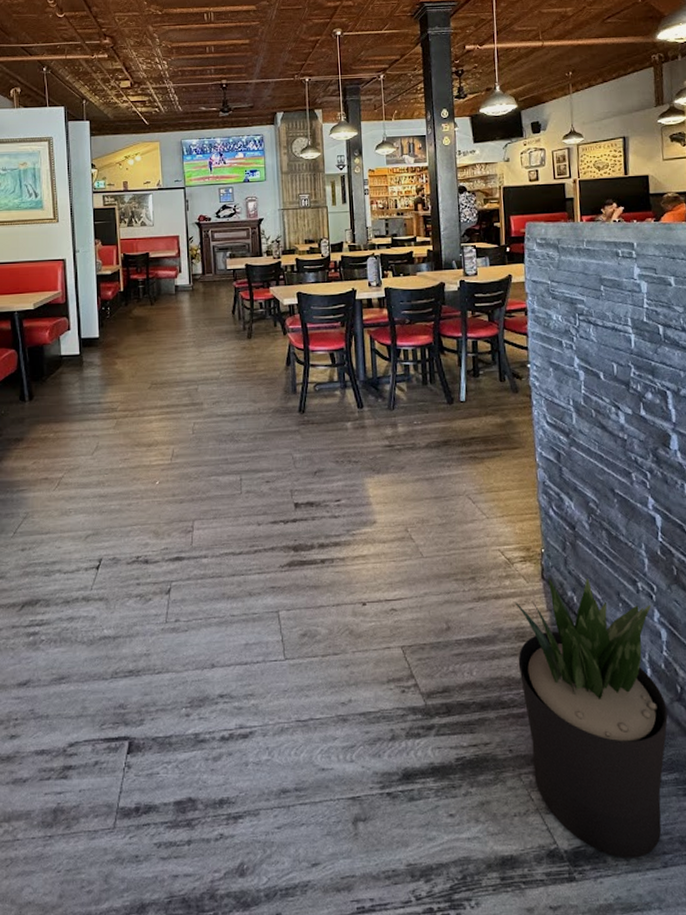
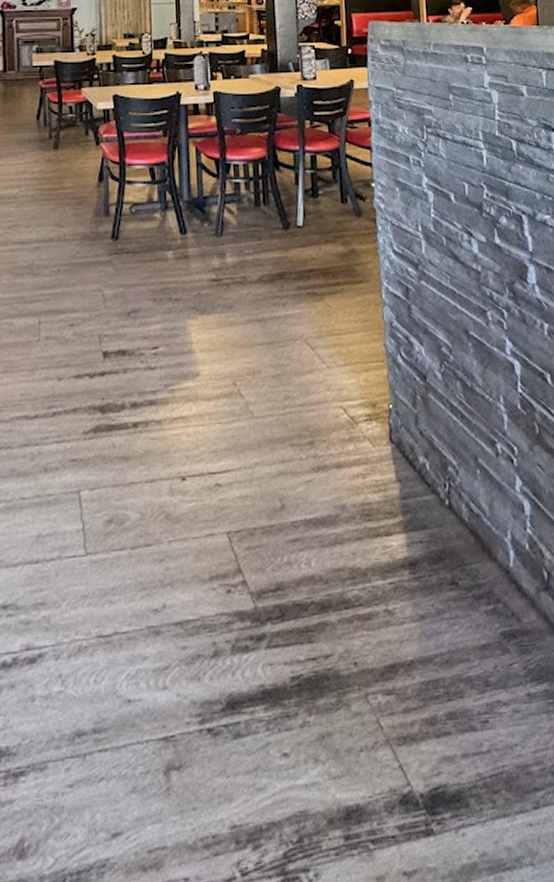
planter: present [514,576,668,859] -> none [358,438,535,800]

